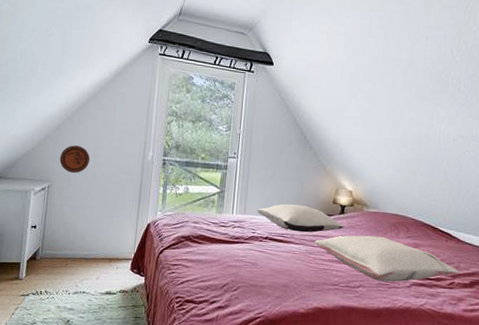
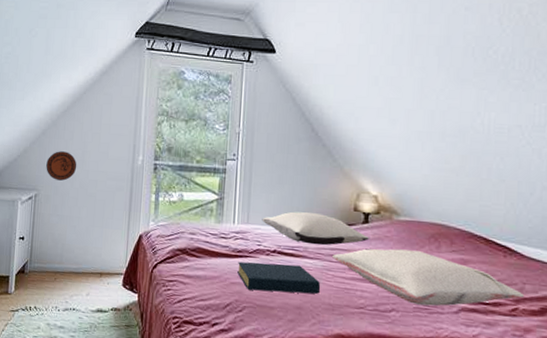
hardback book: none [234,247,304,274] -> present [237,261,321,294]

